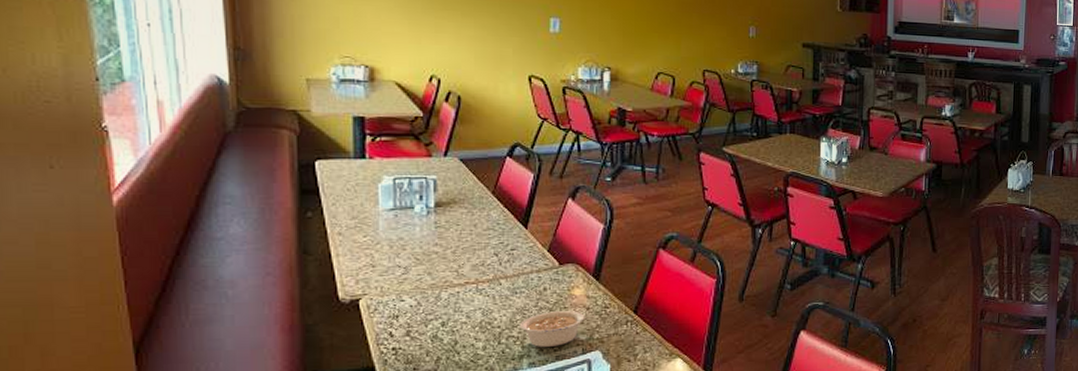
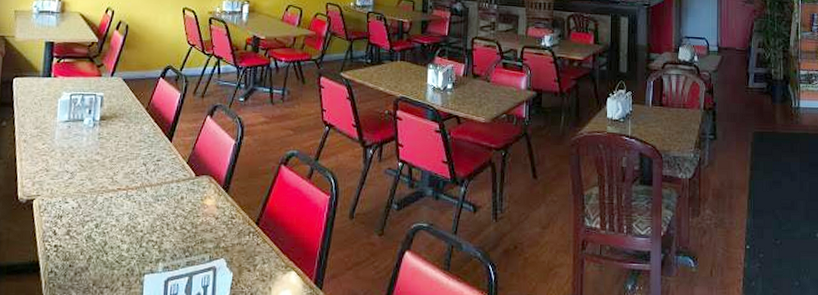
legume: present [519,311,595,347] -> none [158,219,223,253]

